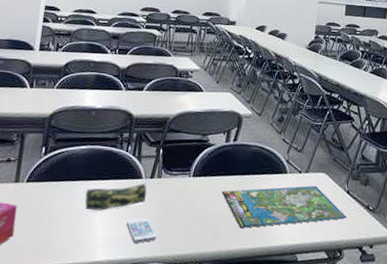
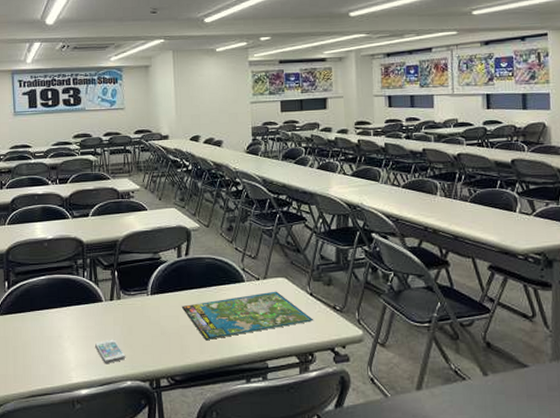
pencil case: present [84,182,148,211] -> none [52,305,109,336]

